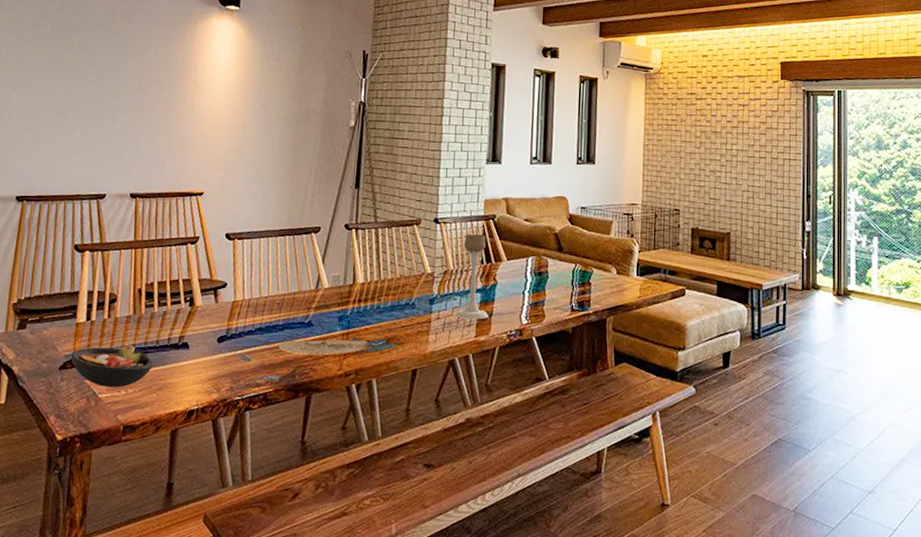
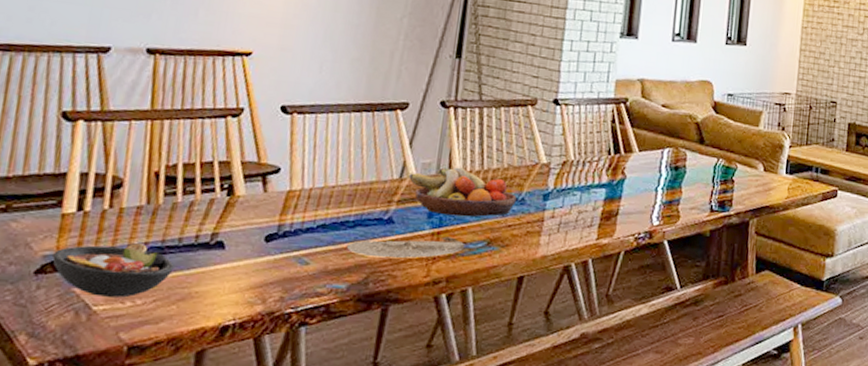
fruit bowl: none [323,278,408,320] -> present [409,167,517,218]
candle holder: present [455,234,489,320] -> none [574,119,615,220]

